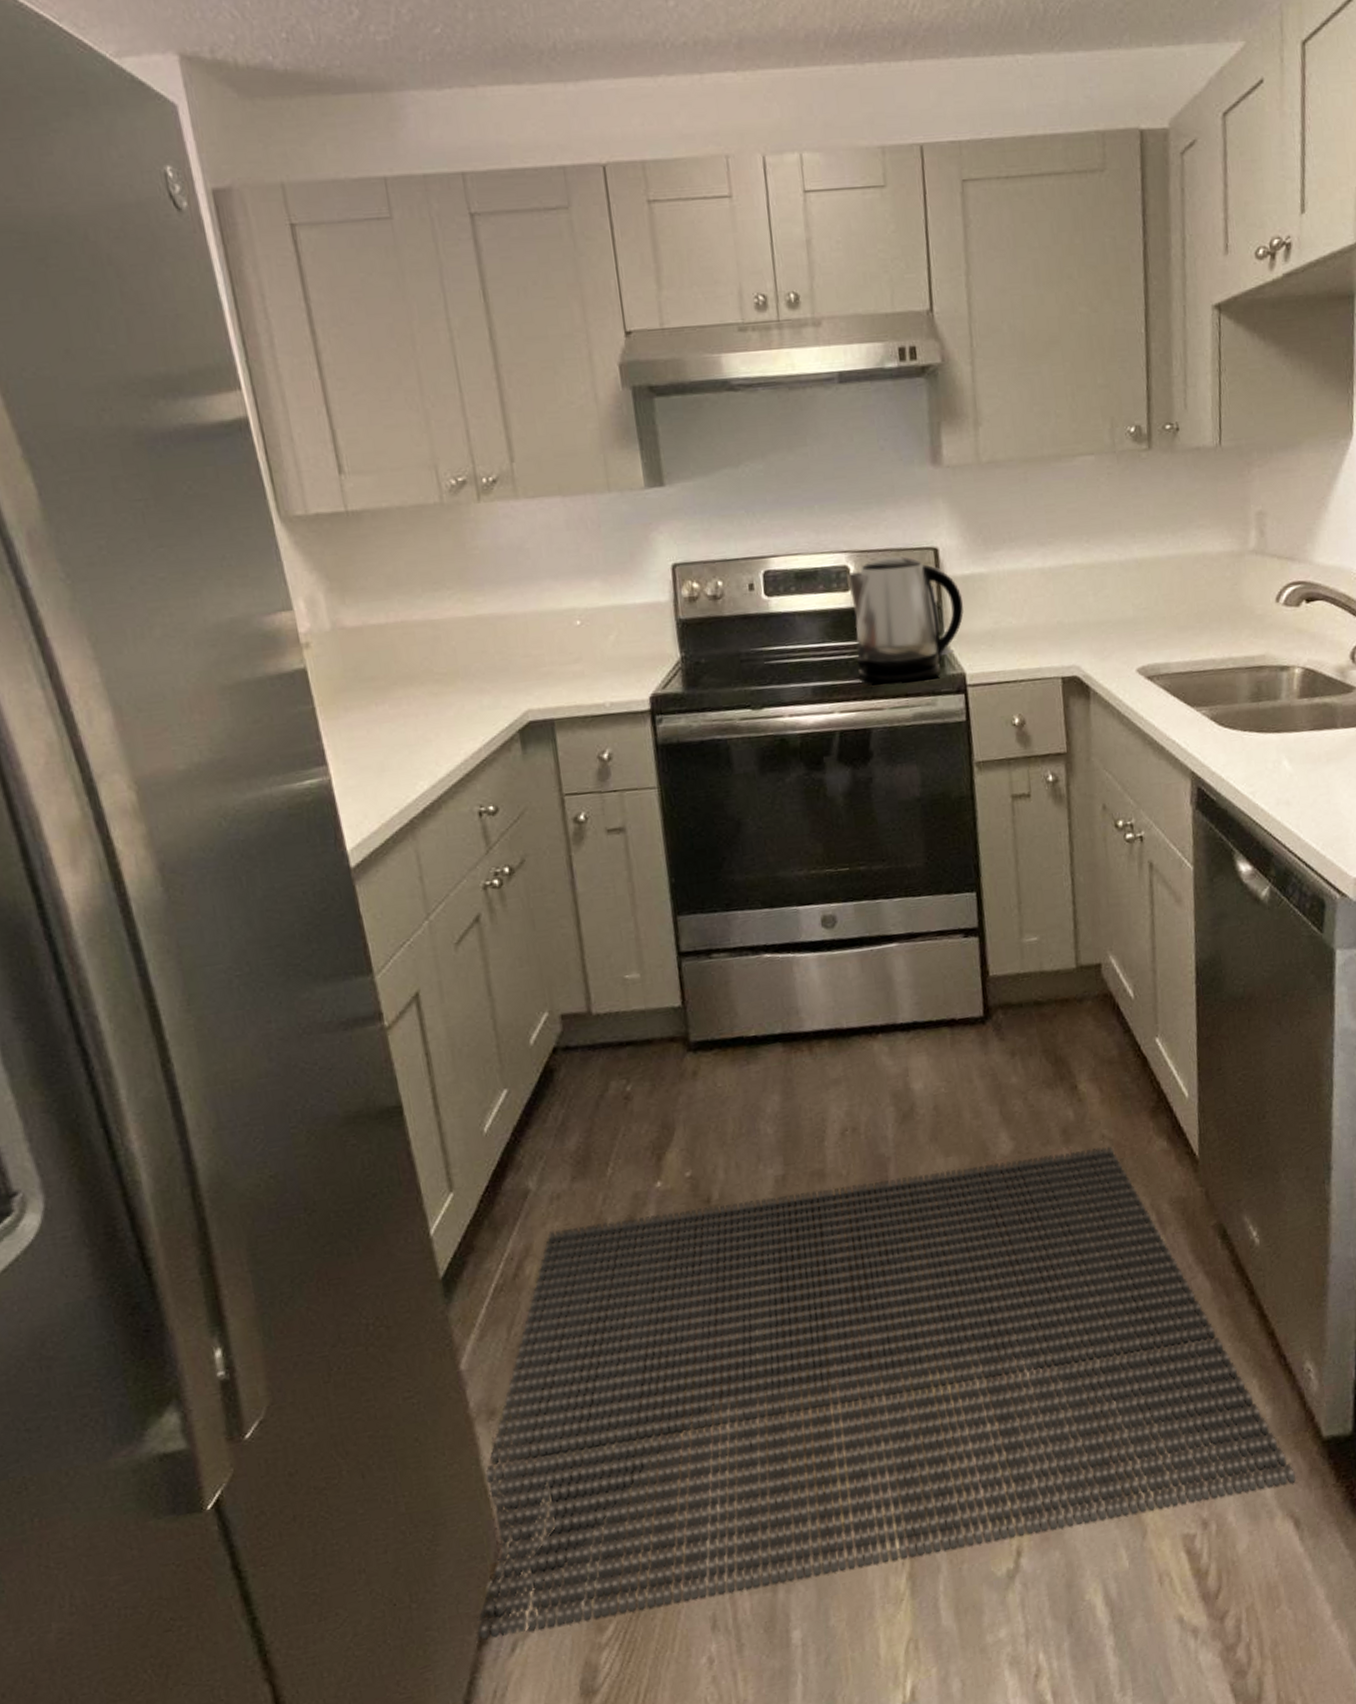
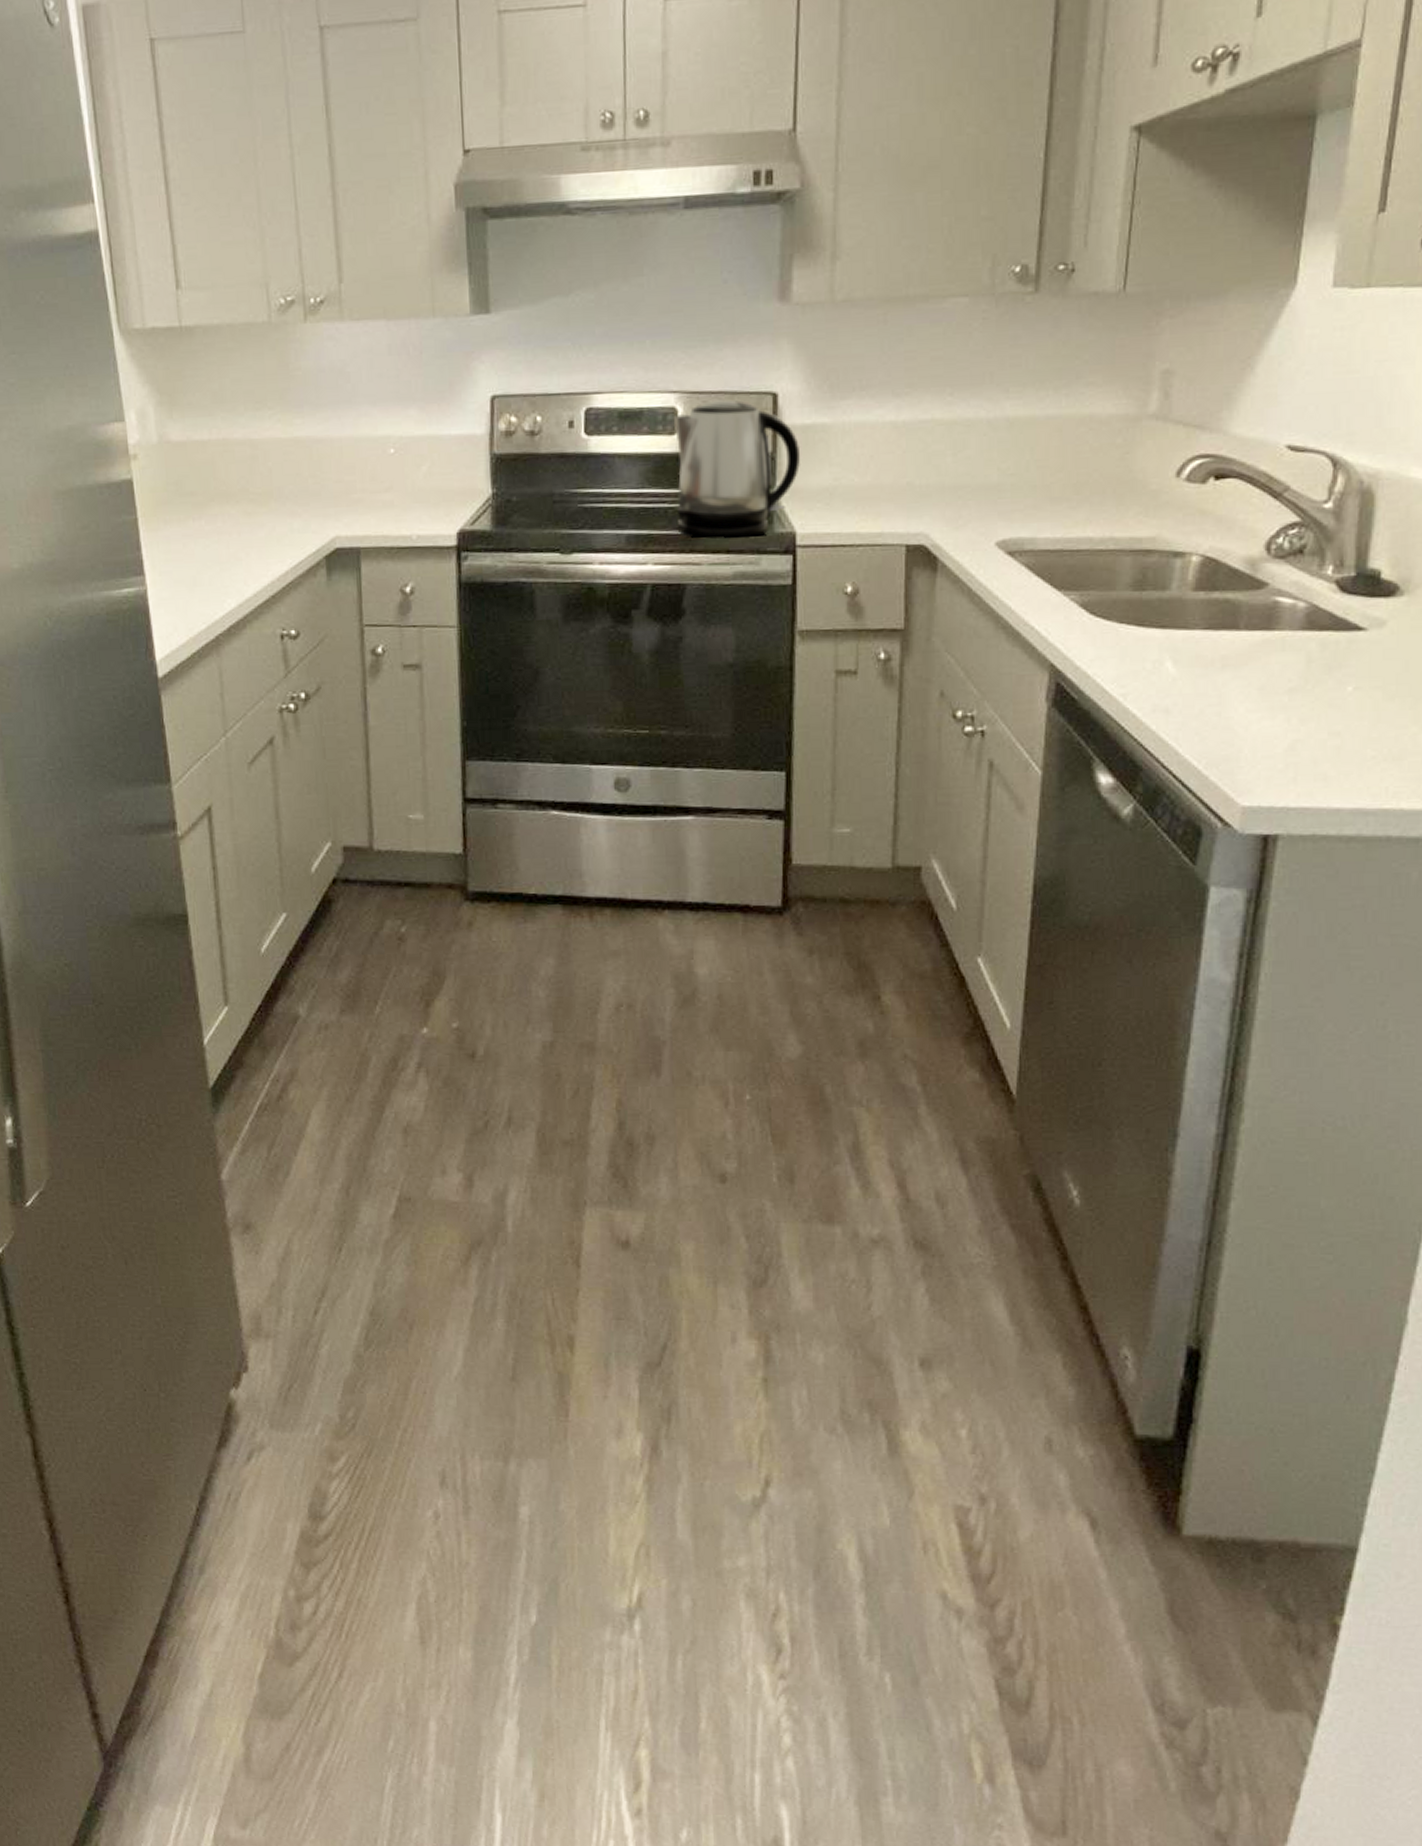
floor mat: present [474,1146,1296,1642] -> none [214,1060,1097,1478]

